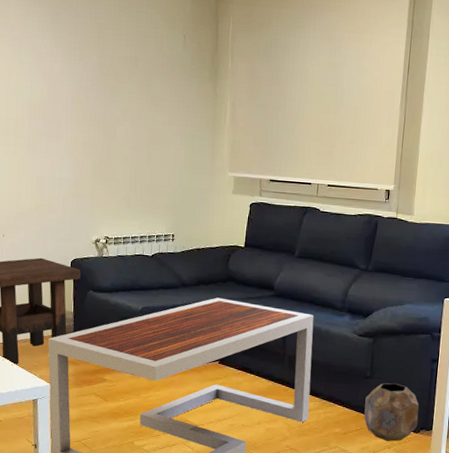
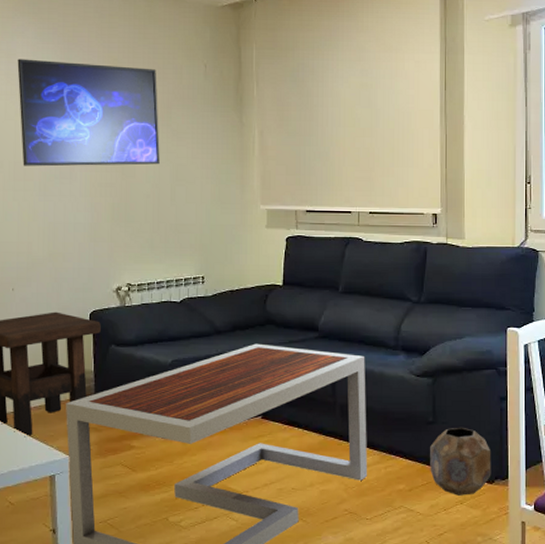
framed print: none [10,20,139,129] -> present [17,59,160,167]

